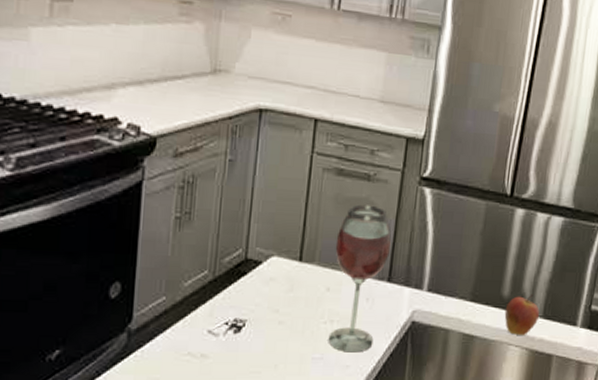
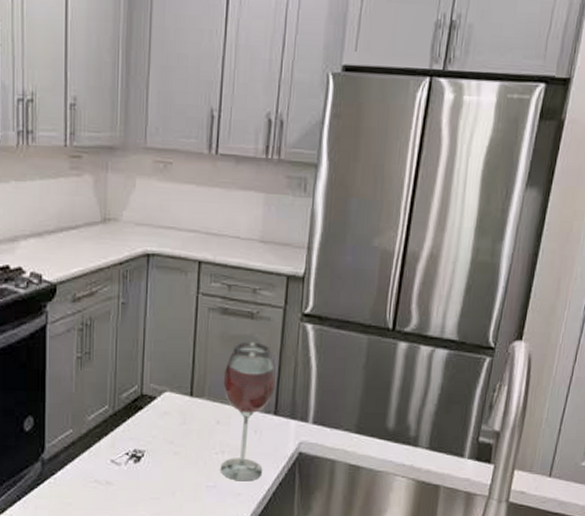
fruit: present [504,294,539,335] -> none [390,426,425,466]

